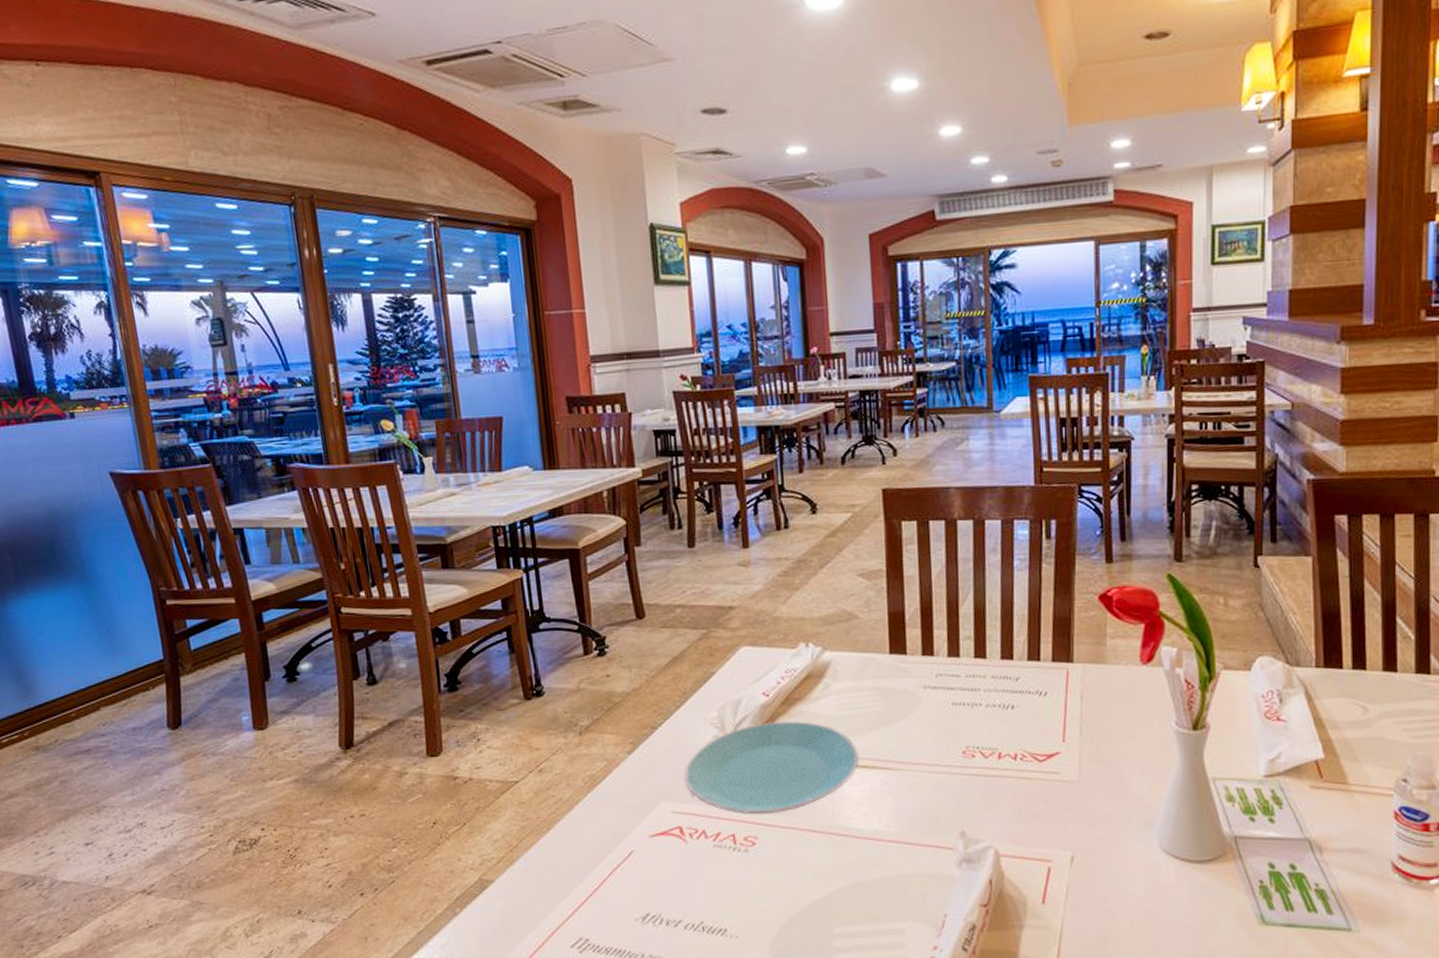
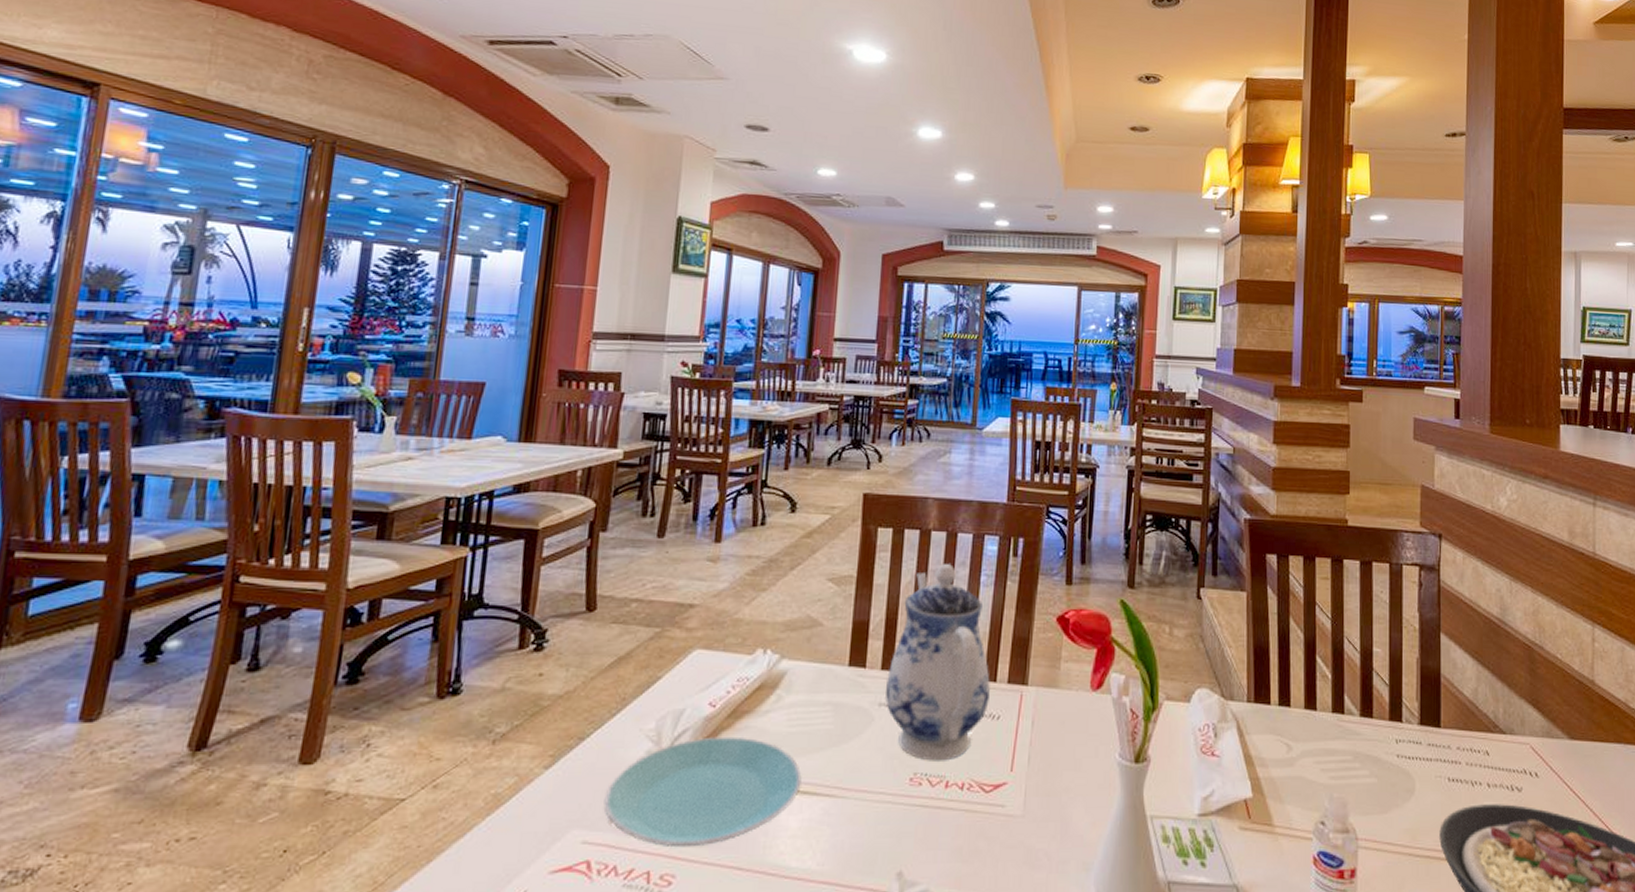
teapot: none [929,551,1035,736] -> present [885,564,990,761]

